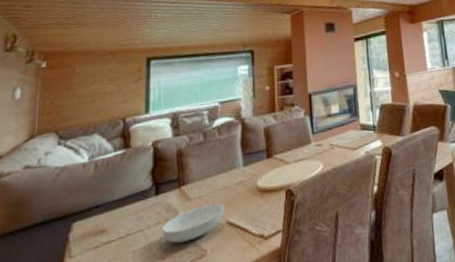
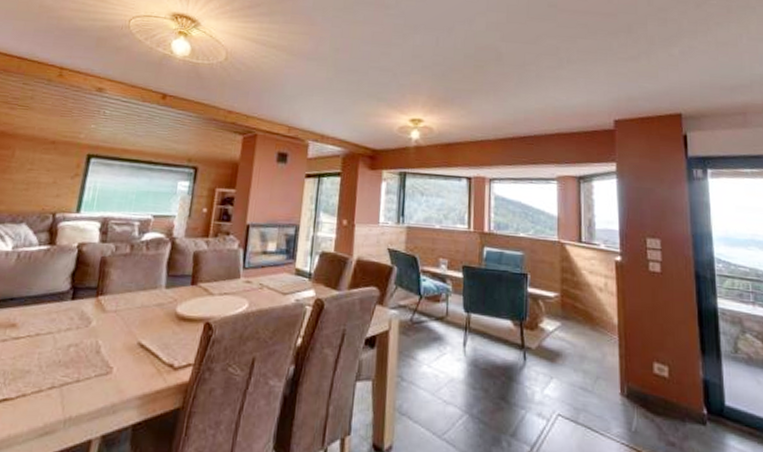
serving bowl: present [161,203,225,243] -> none [71,320,139,355]

